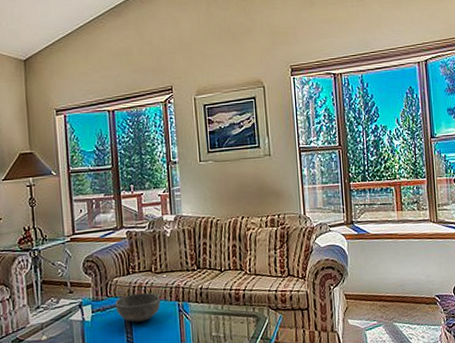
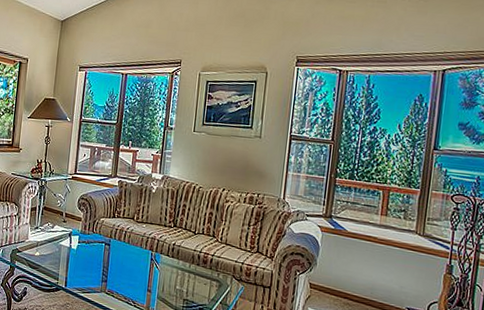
bowl: present [115,292,160,322] -> none [98,235,137,261]

